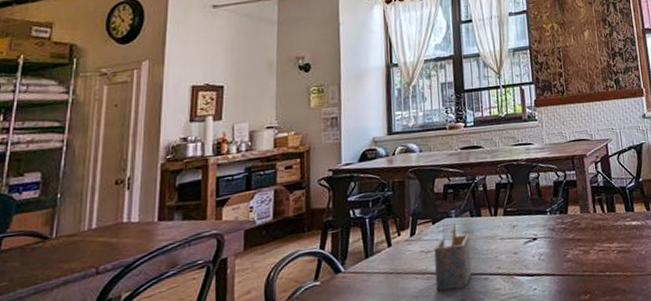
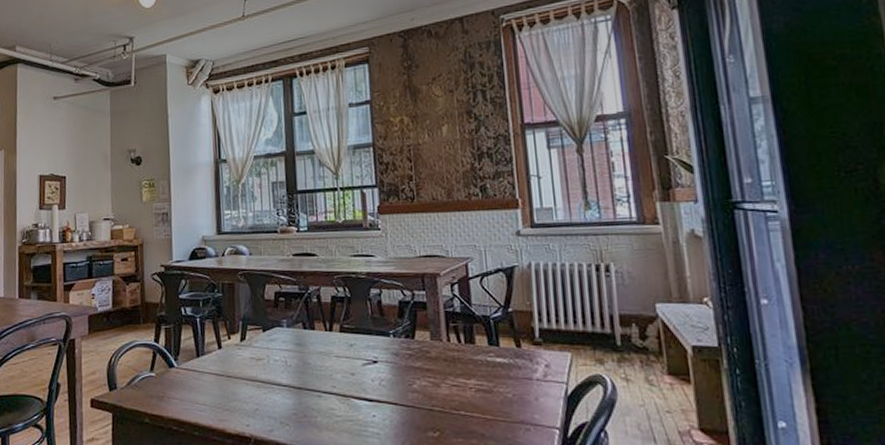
napkin holder: present [434,222,472,292] -> none [265,333,305,402]

